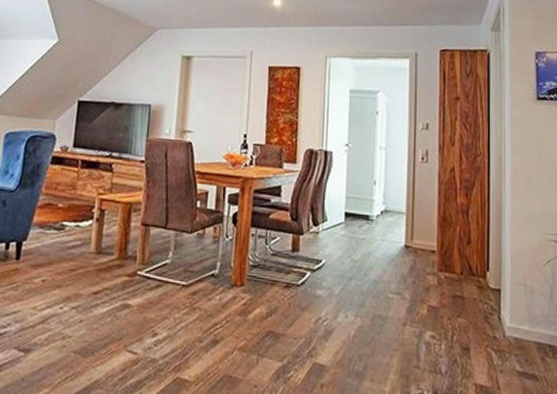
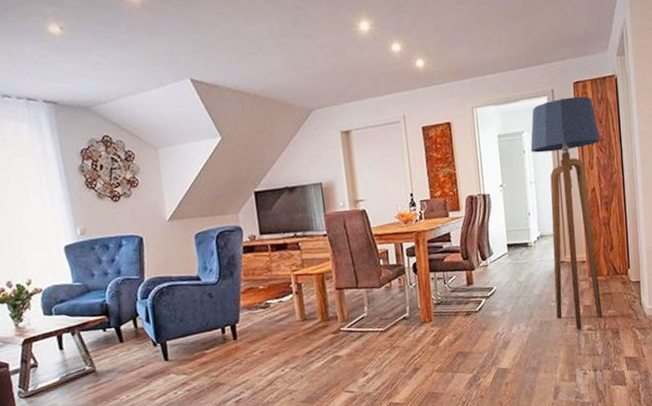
floor lamp: none [385,64,466,336] -> present [530,96,603,330]

